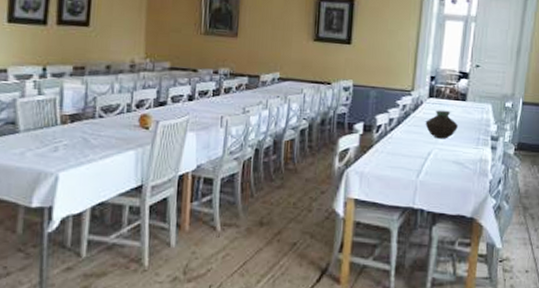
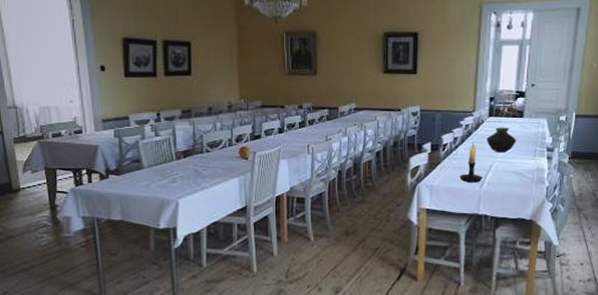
candle holder: none [393,122,420,172] -> present [459,140,483,183]

